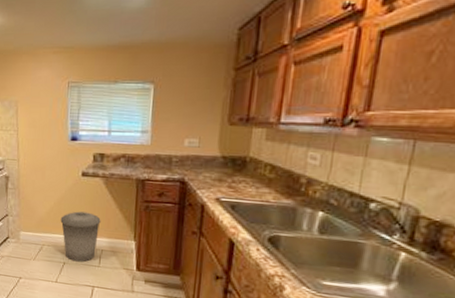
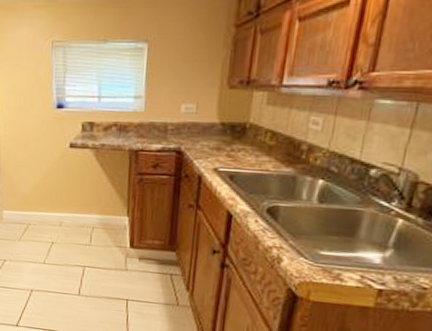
trash can: present [60,211,101,262] -> none [47,186,91,241]

